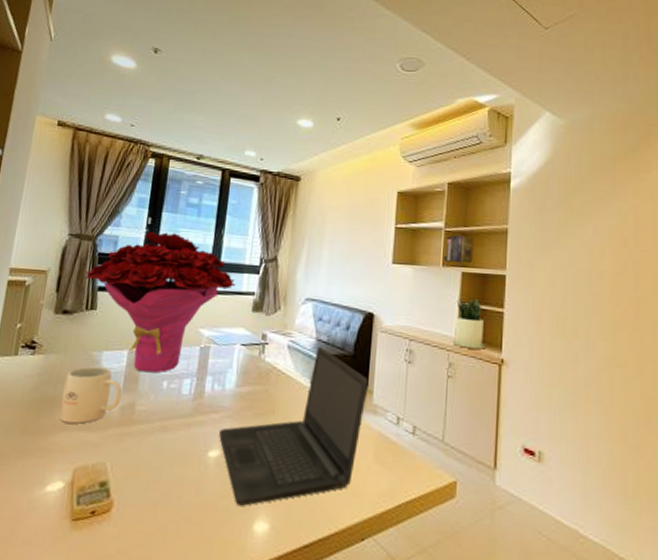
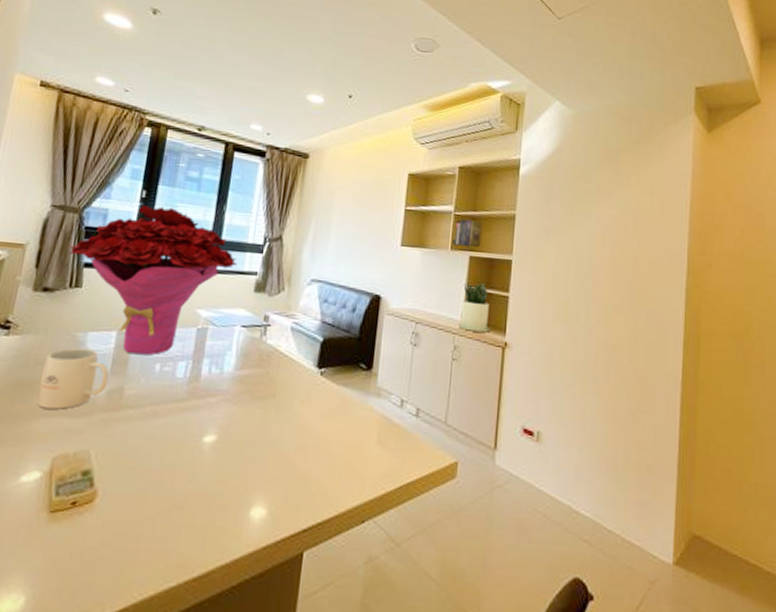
laptop: present [218,346,369,506] -> none [215,328,374,492]

